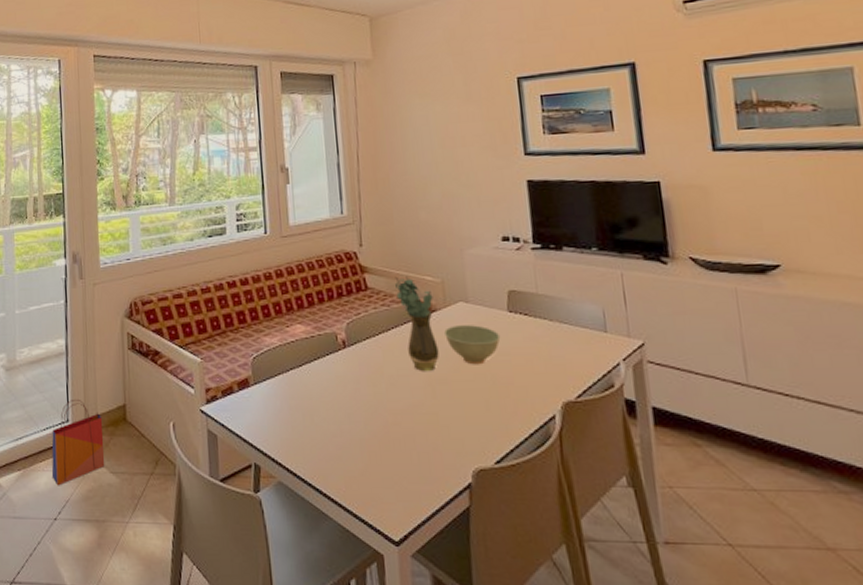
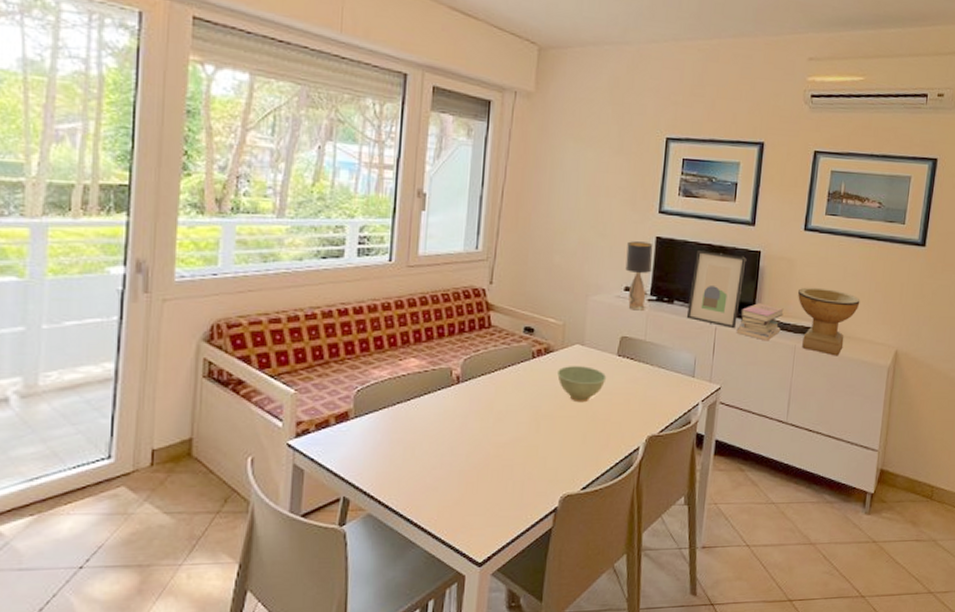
shopping bag: present [51,398,105,486] -> none [80,432,159,531]
vase: present [395,276,439,371] -> none [518,316,553,407]
table lamp: none [496,187,532,261] -> present [625,241,653,311]
picture frame: none [579,189,648,274] -> present [686,251,747,329]
books: none [649,241,710,285] -> present [736,303,784,341]
decorative bowl: none [723,215,819,298] -> present [798,287,860,356]

